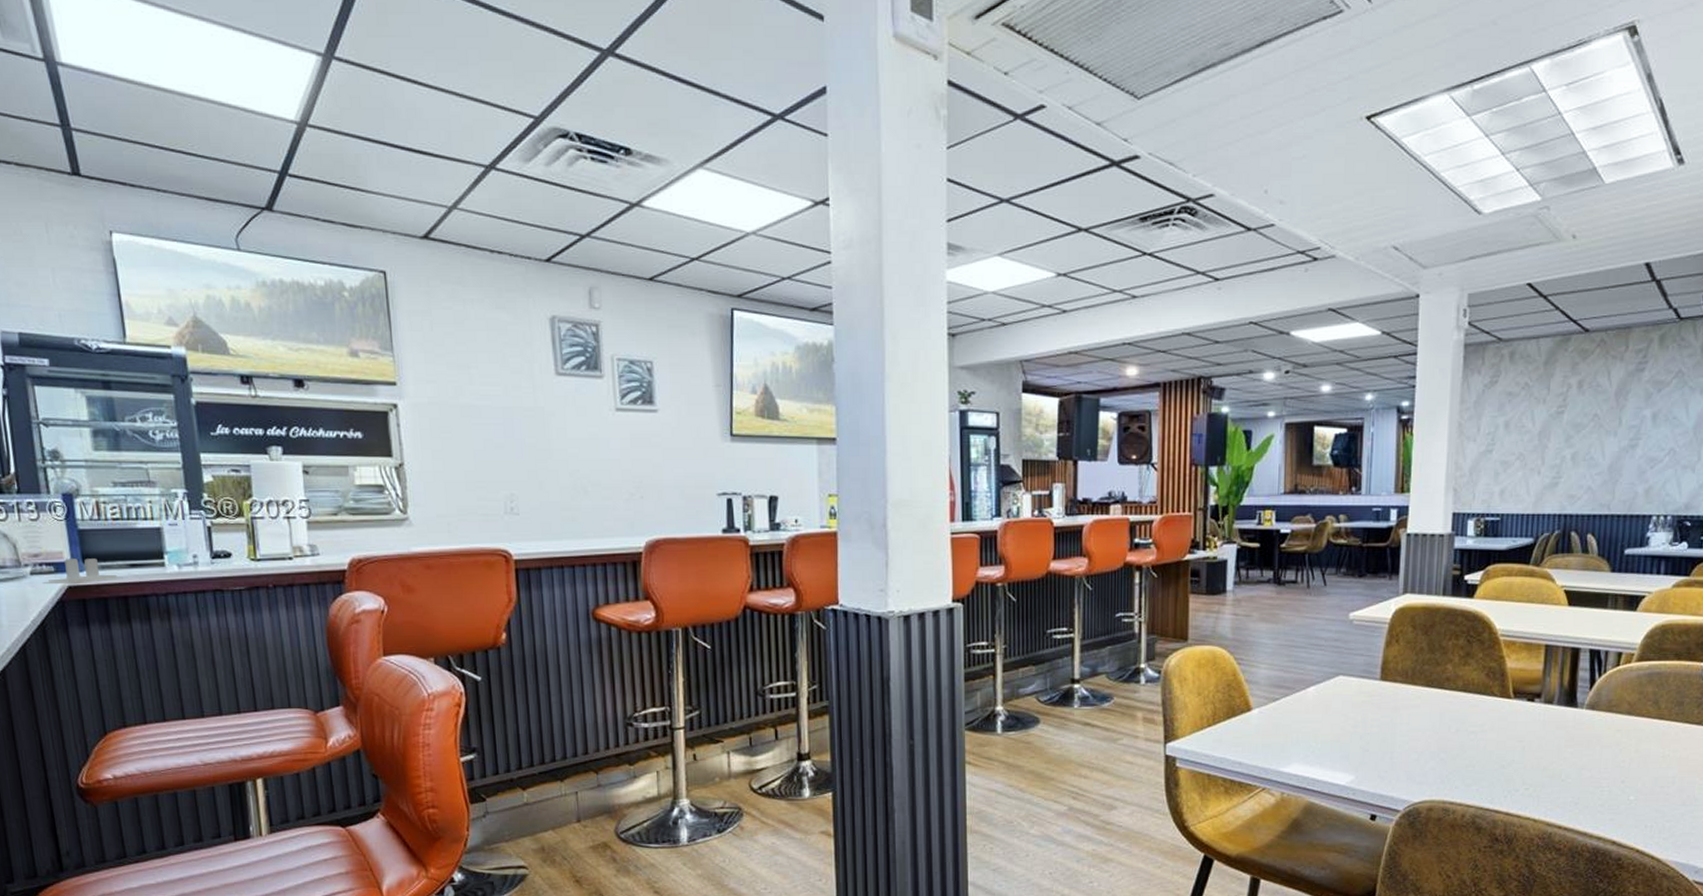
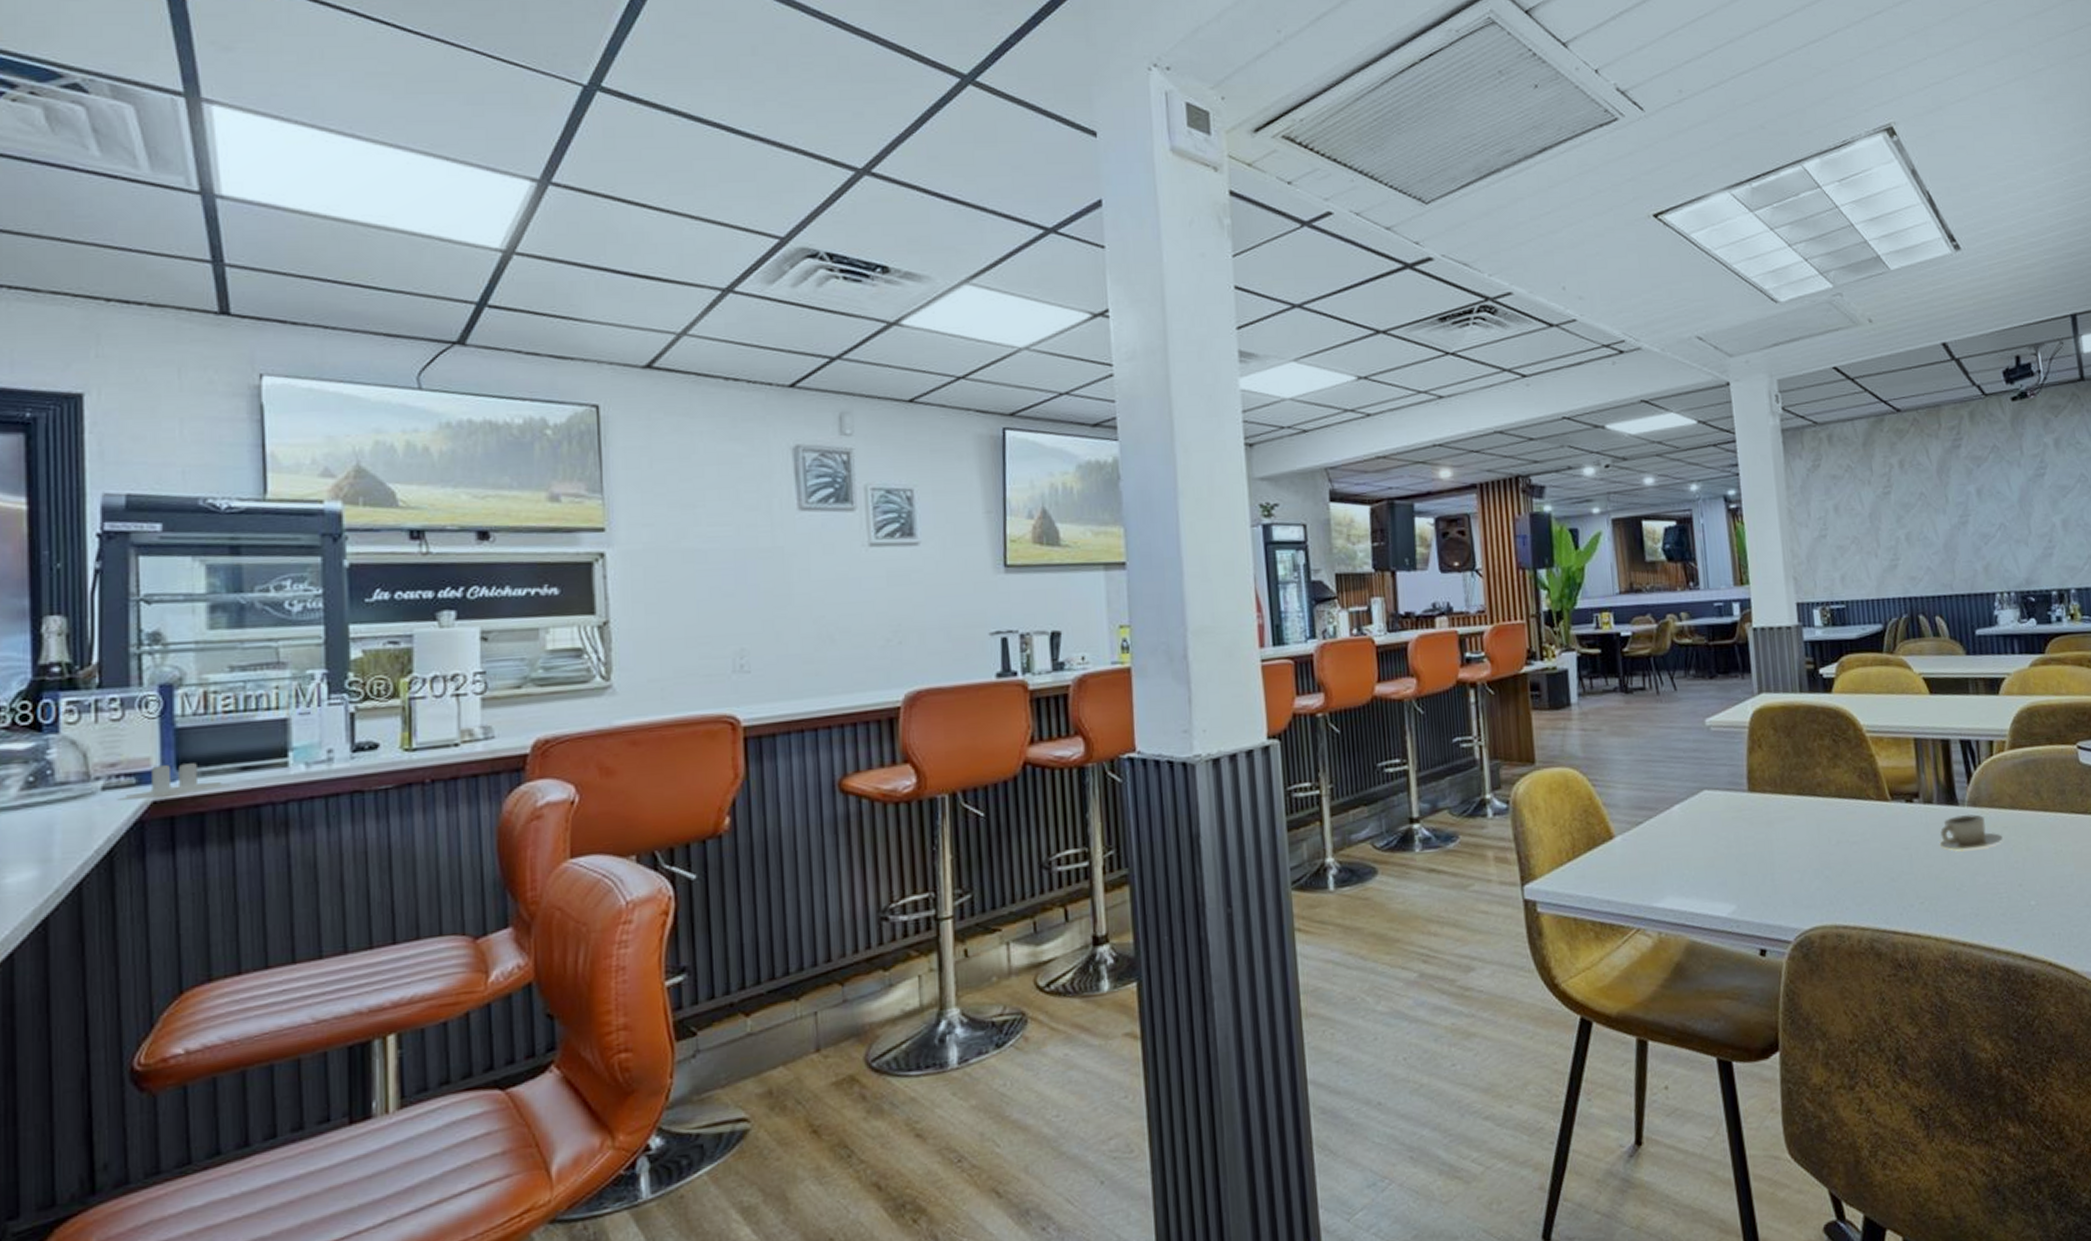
cup: none [1552,716,1615,747] -> present [1939,814,2003,850]

